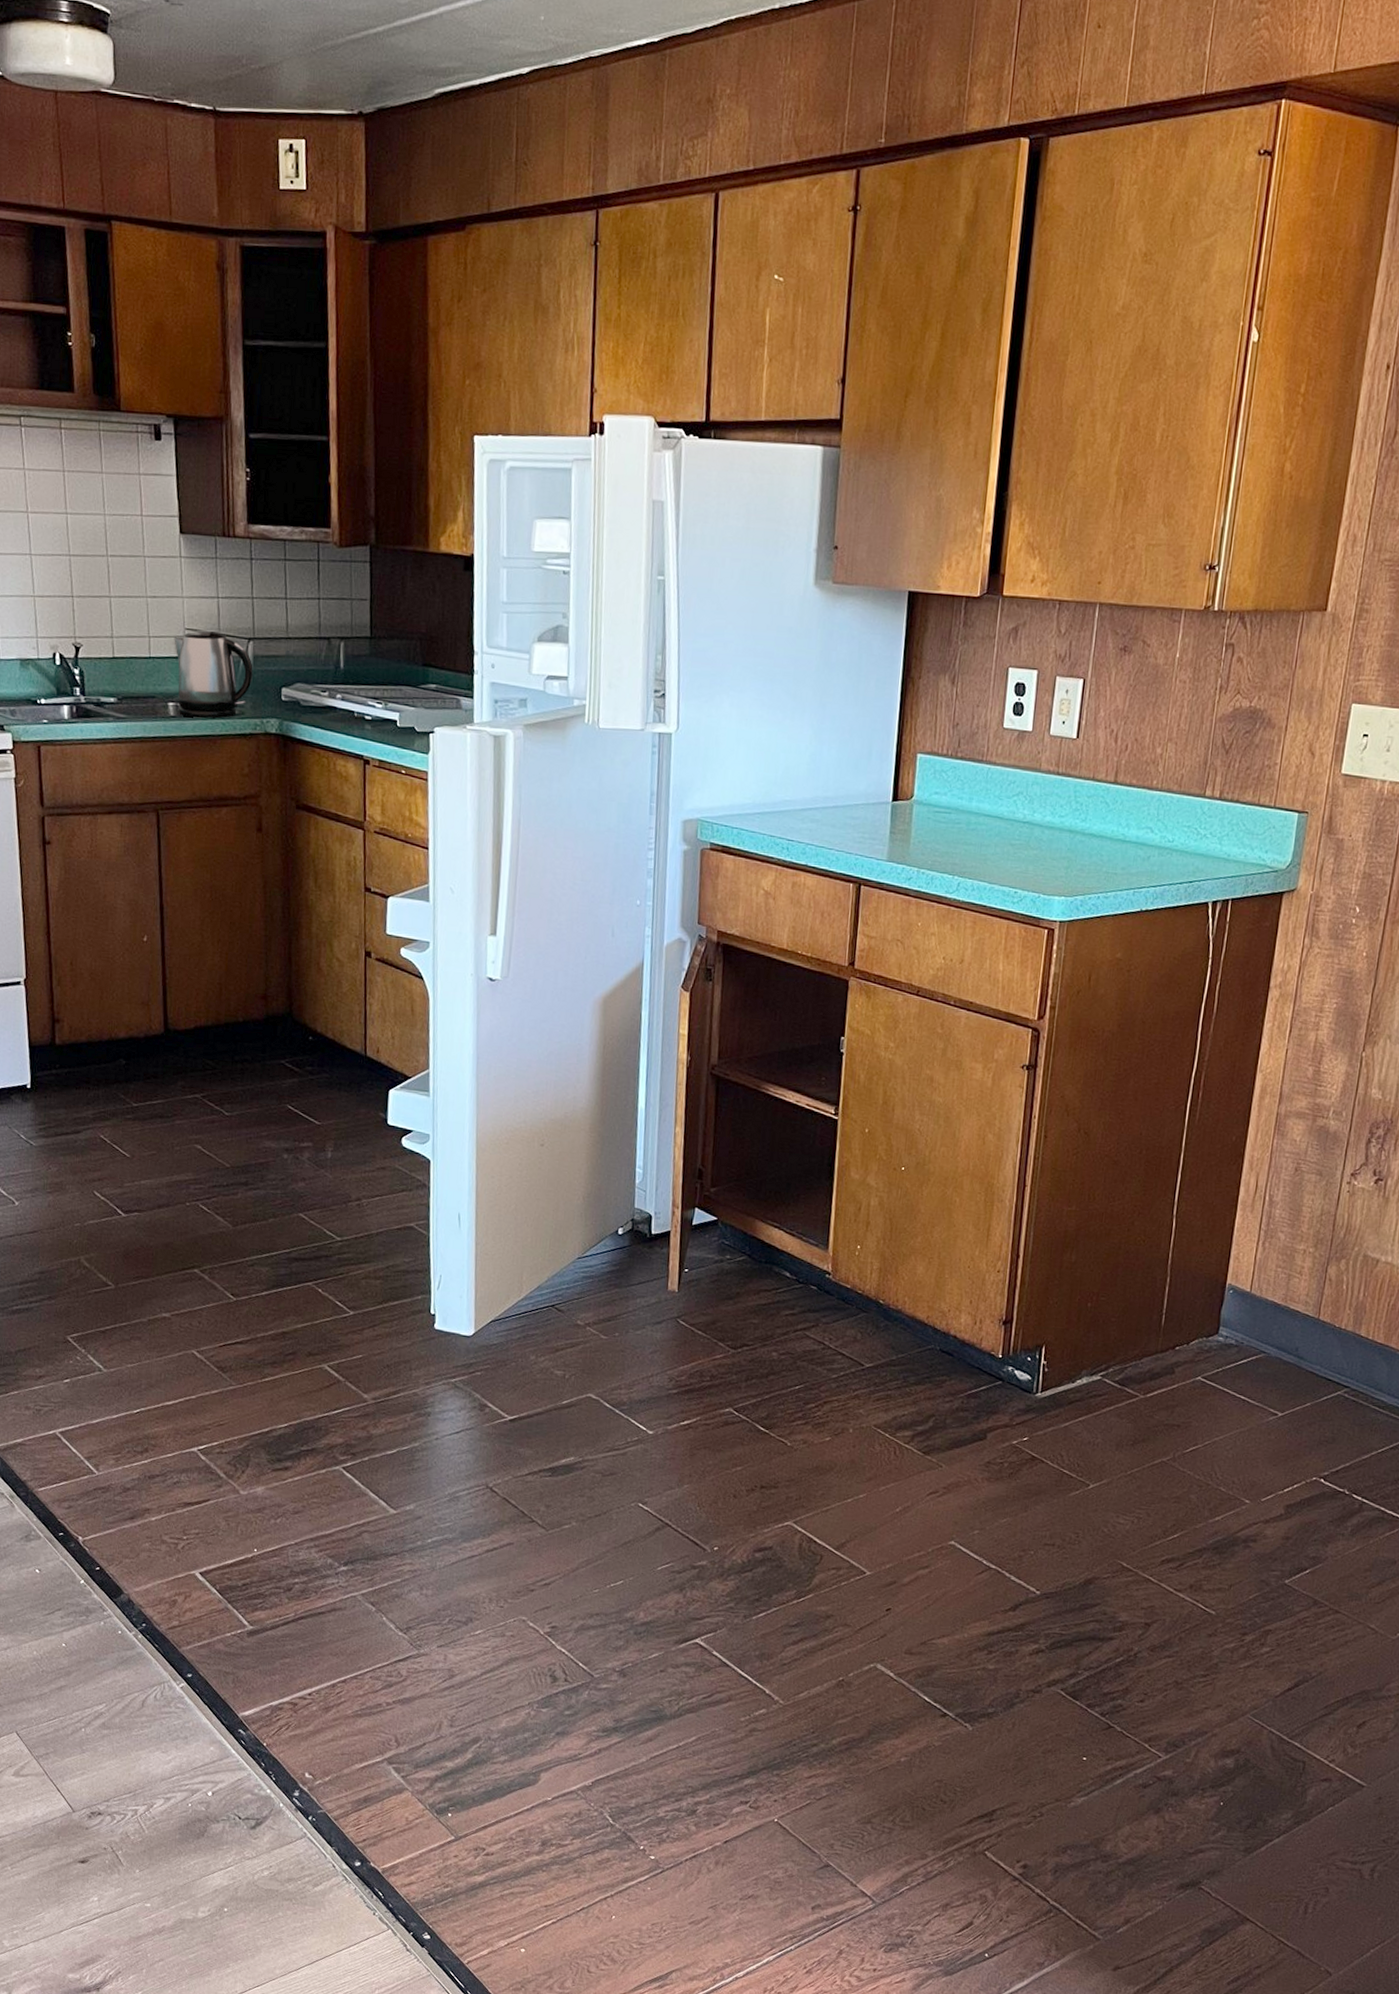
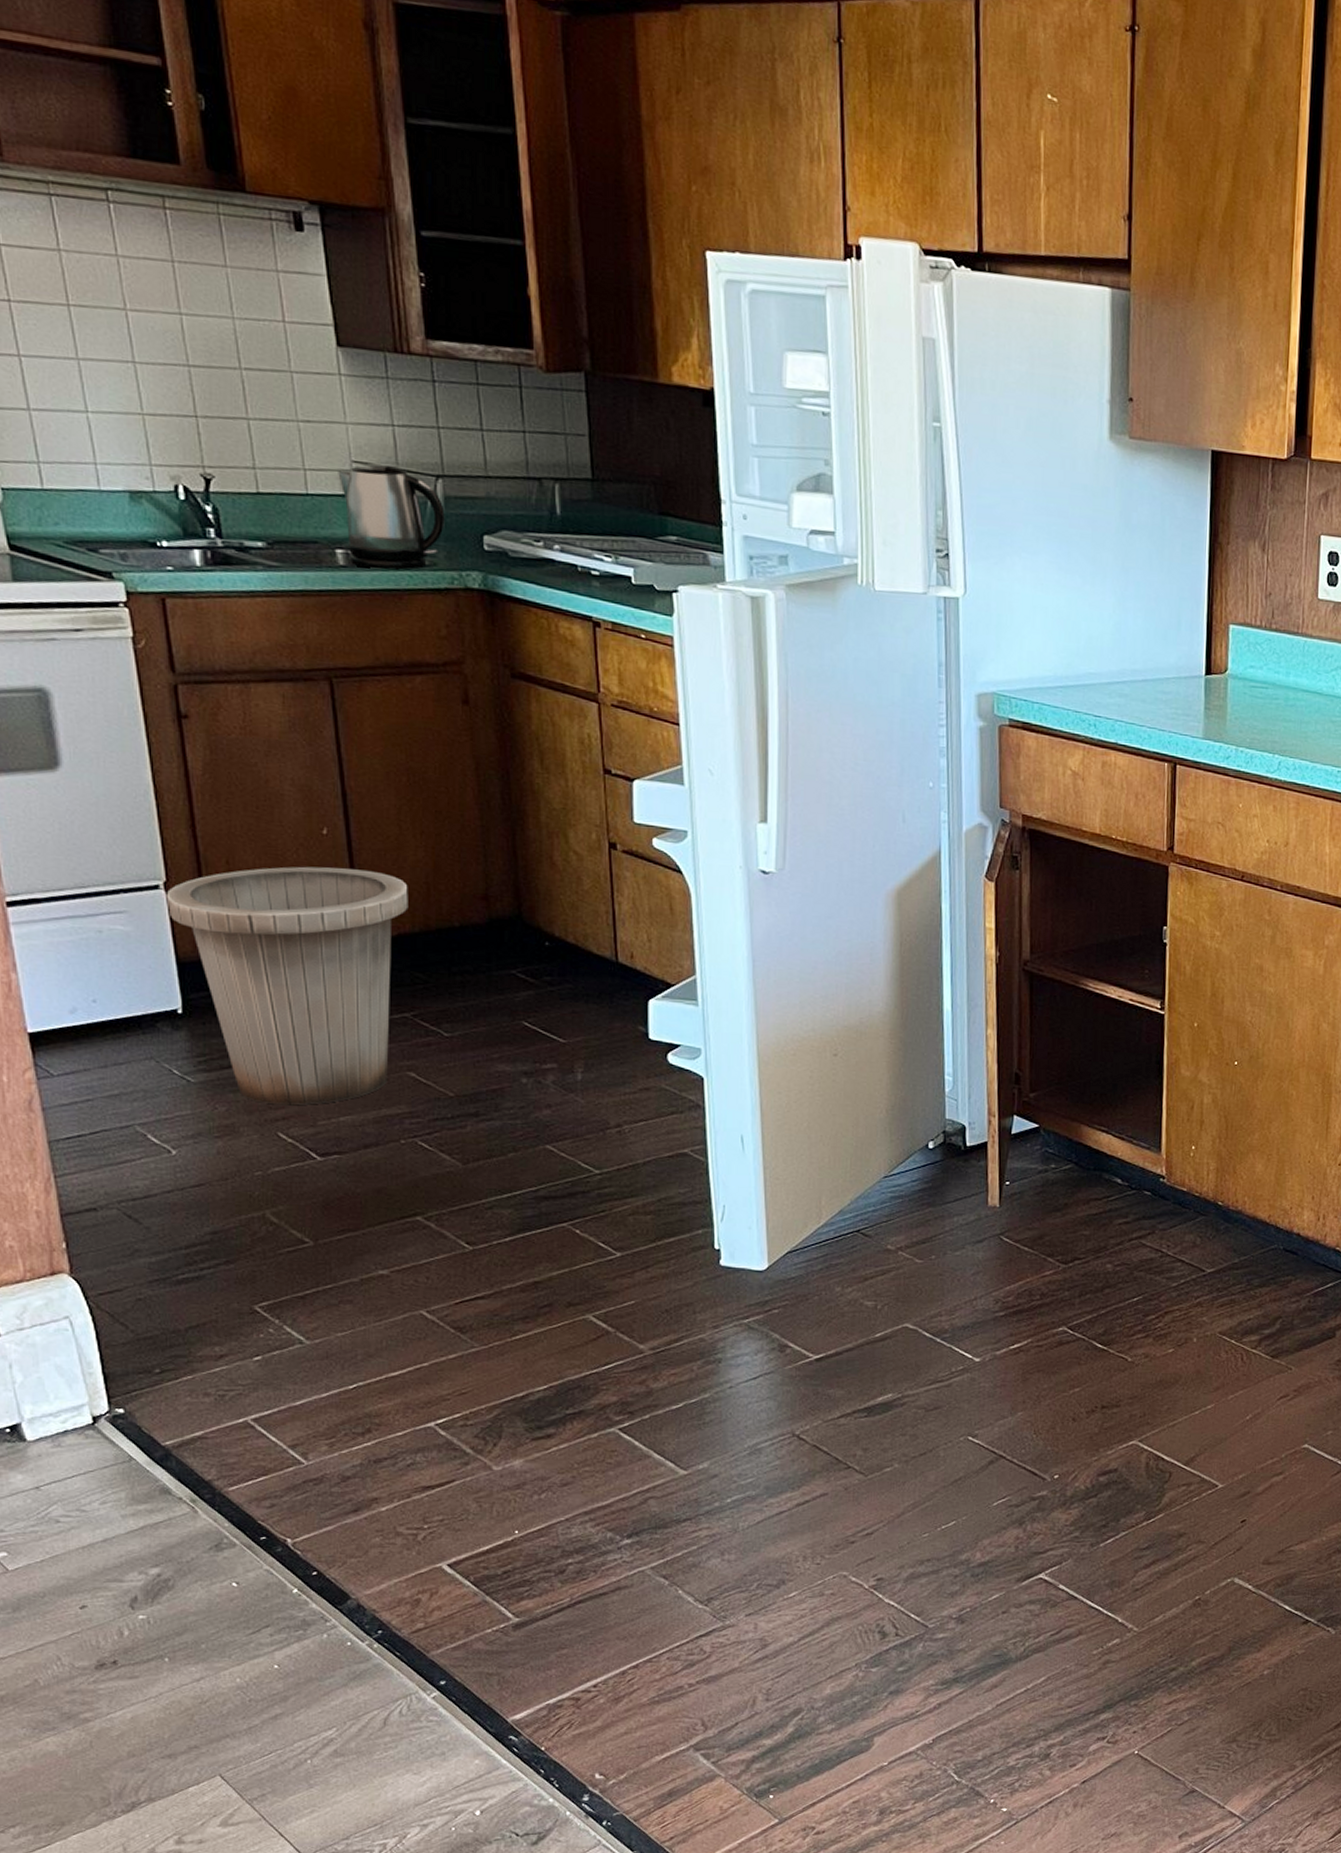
trash can: none [25,968,205,1169] -> present [166,866,408,1106]

